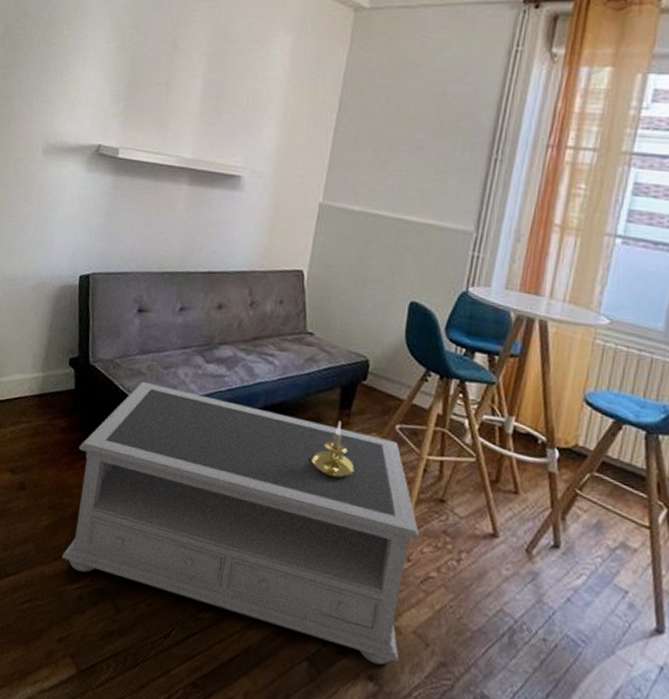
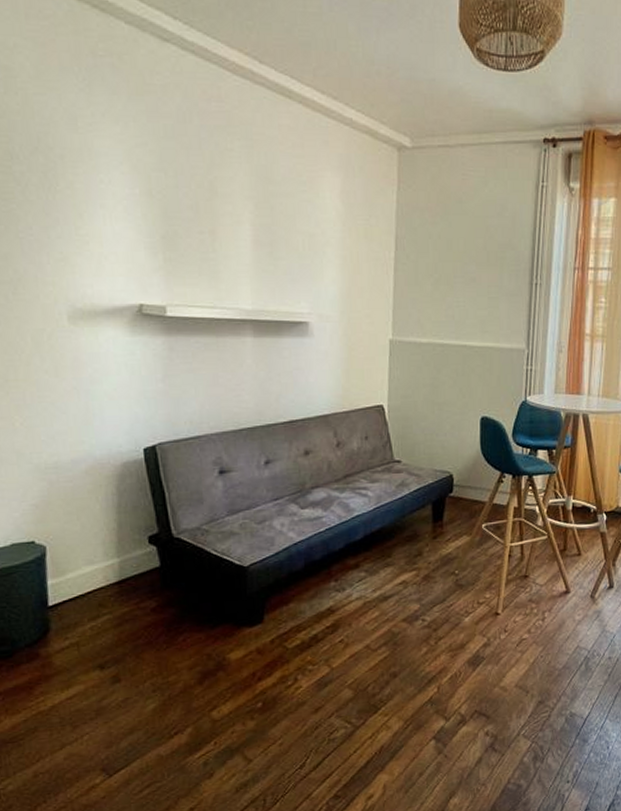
coffee table: present [62,382,420,665] -> none [176,538,512,741]
candle holder: present [311,421,353,480] -> none [414,533,451,584]

